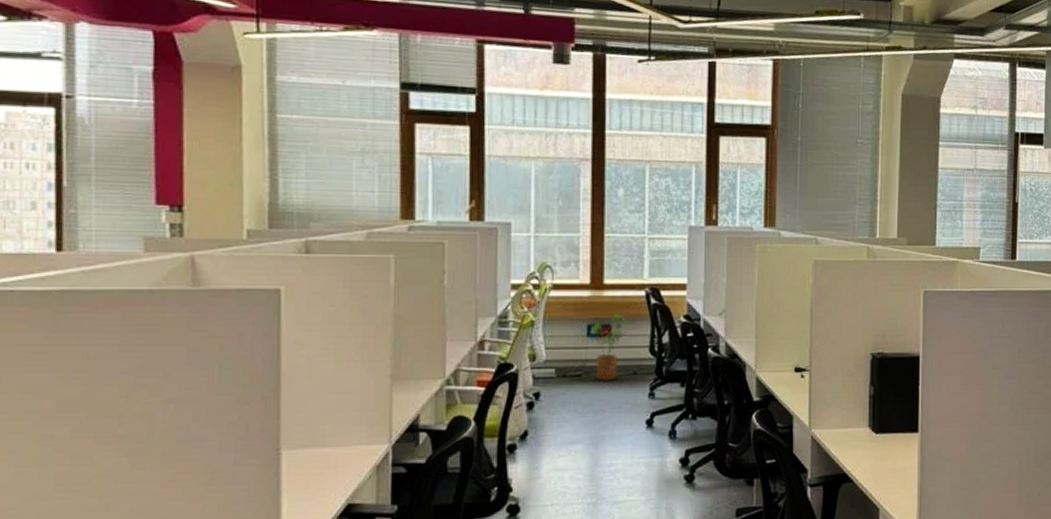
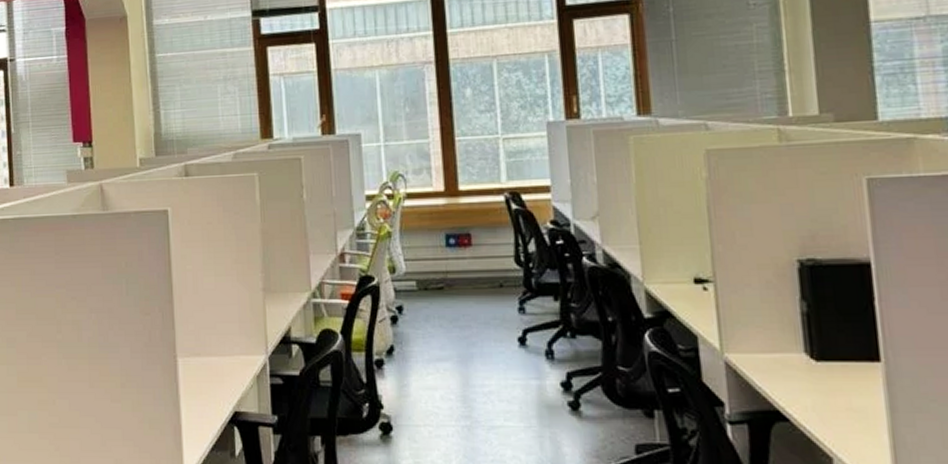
house plant: present [590,314,628,382] -> none [448,222,489,295]

